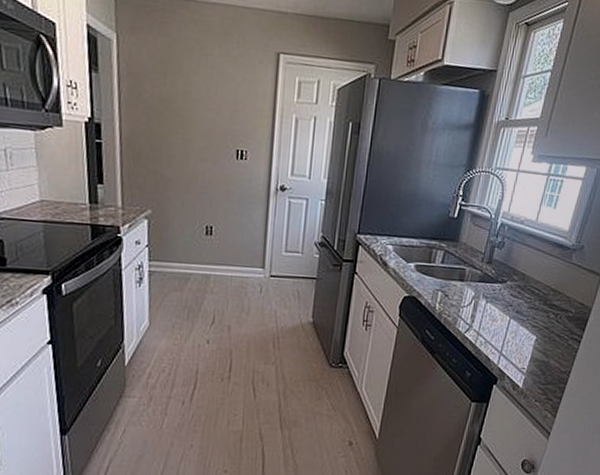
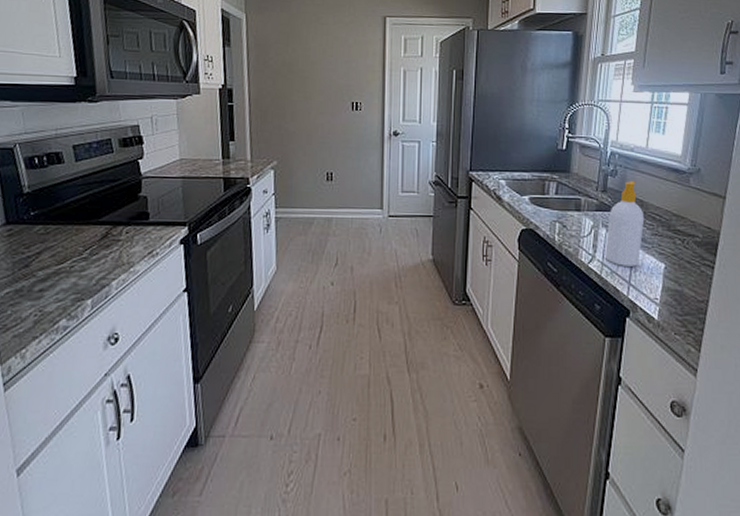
soap bottle: none [482,253,525,338] -> present [605,180,645,267]

